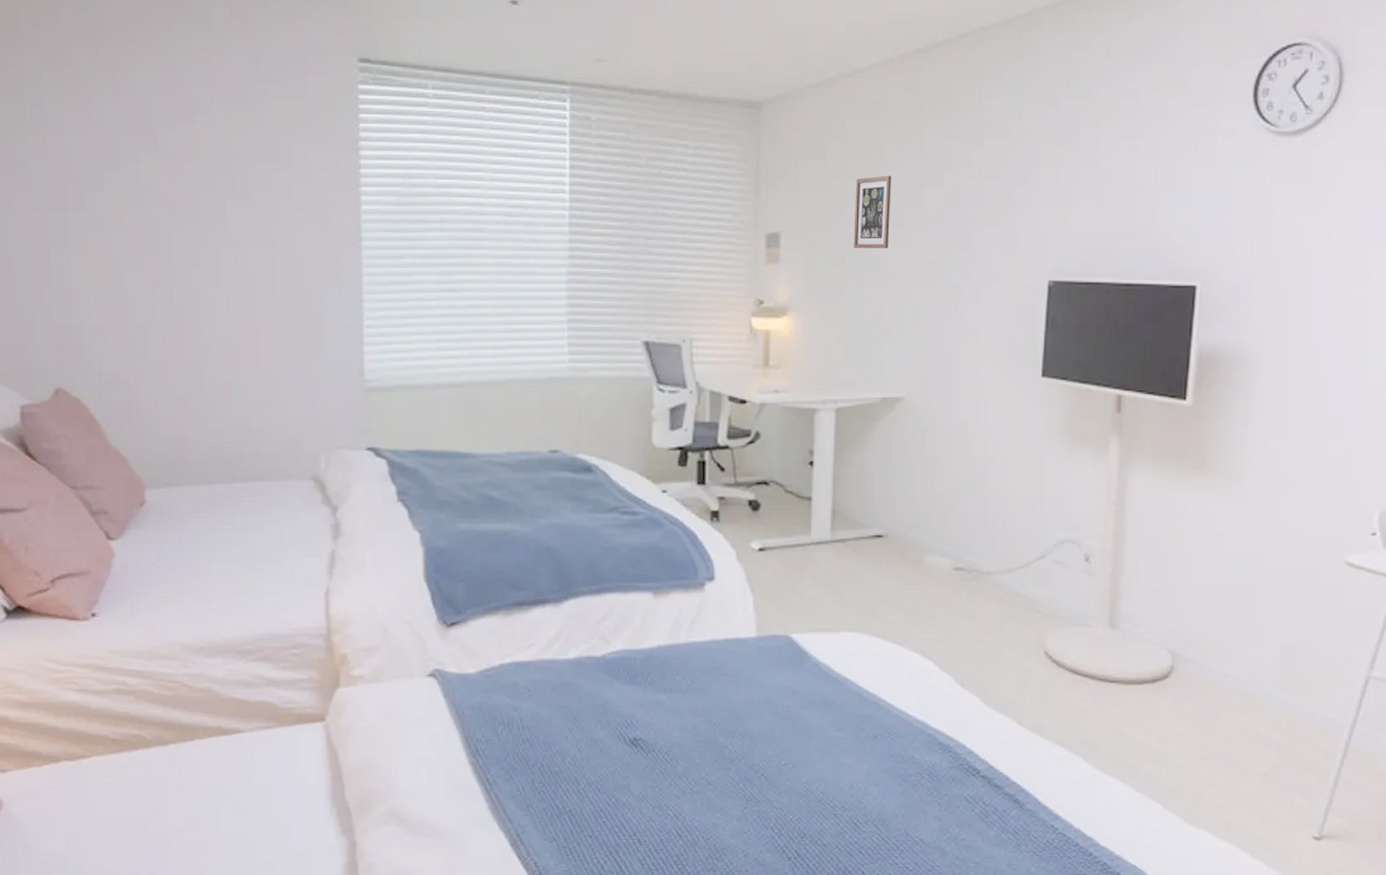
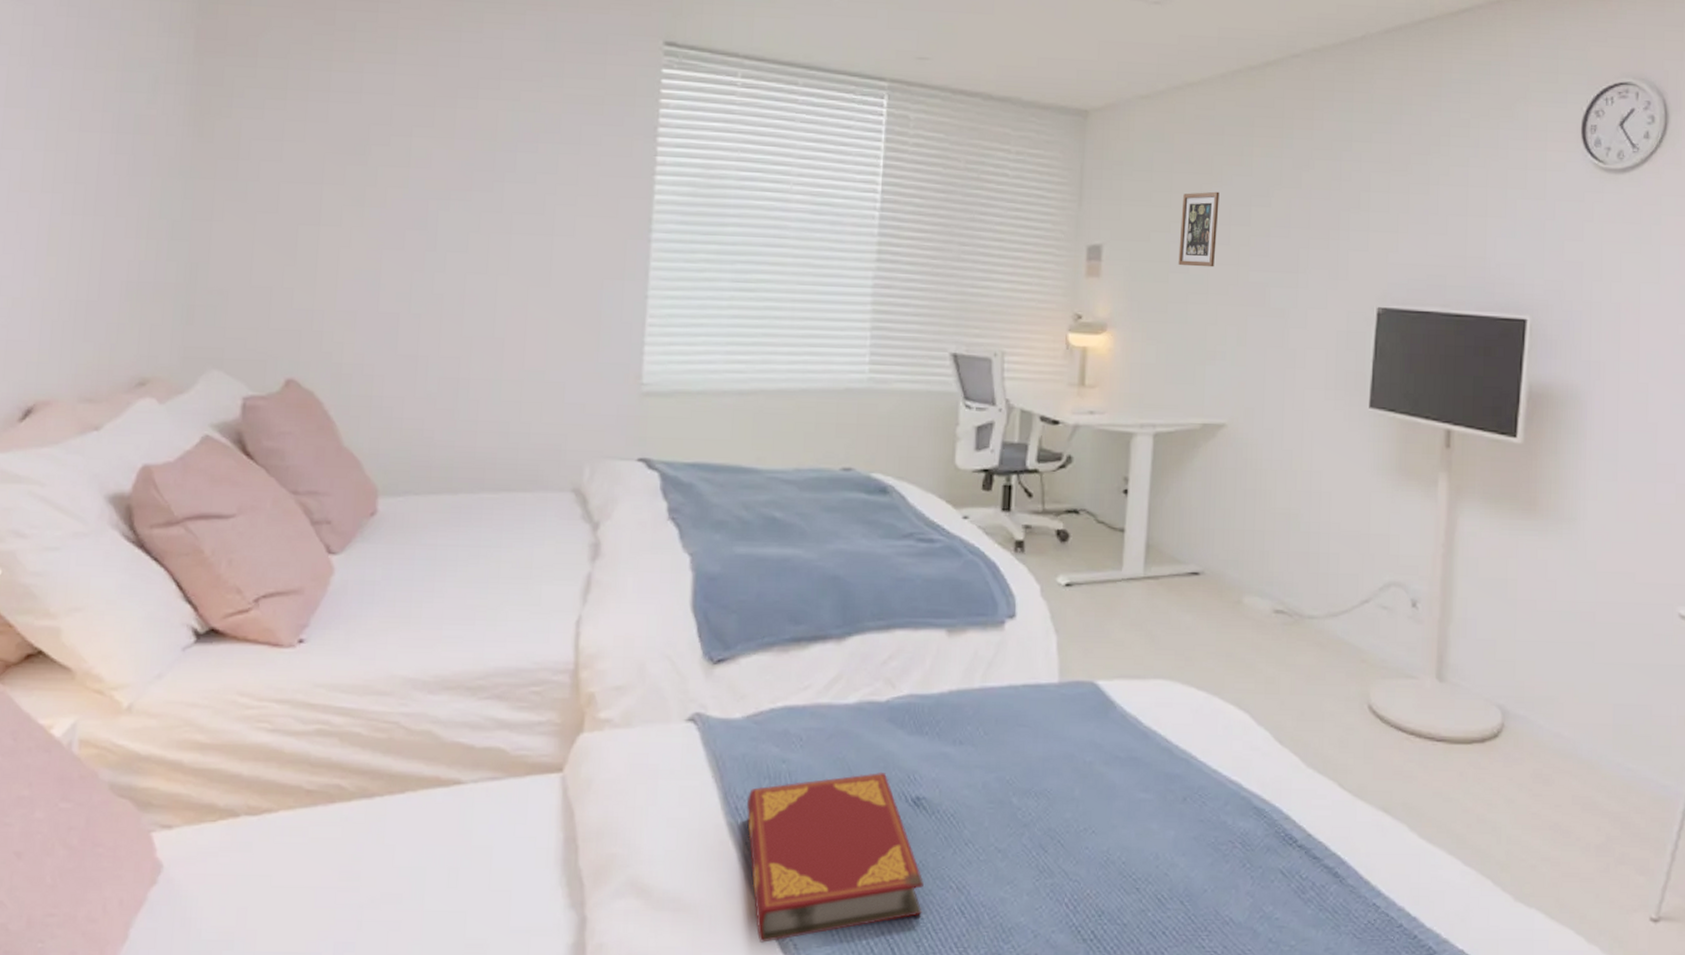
hardback book: none [485,717,644,863] -> present [746,771,924,944]

